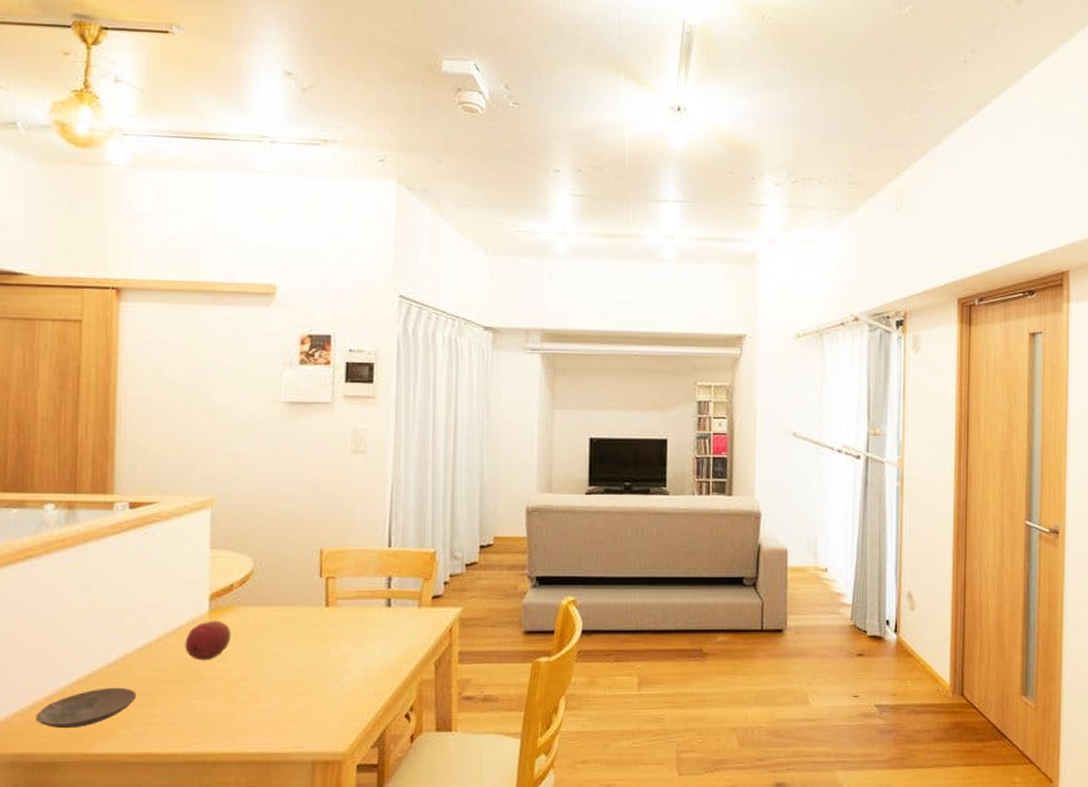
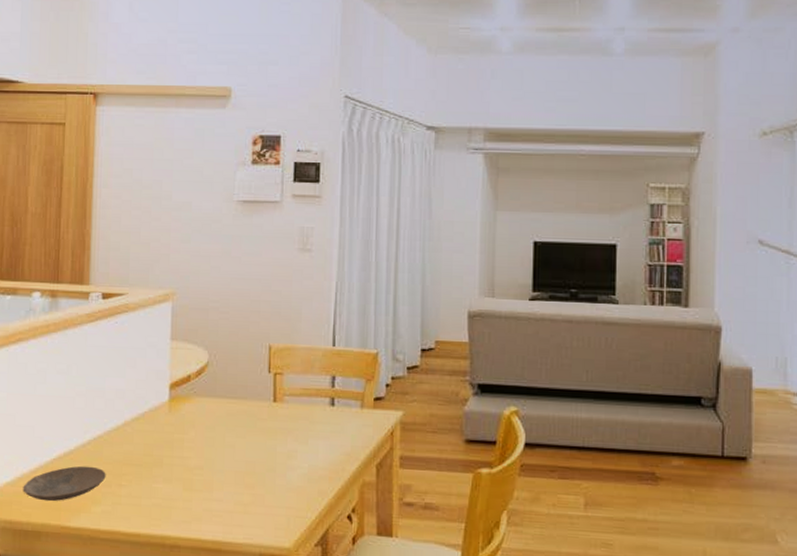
fruit: present [185,620,232,661] -> none [148,409,189,447]

